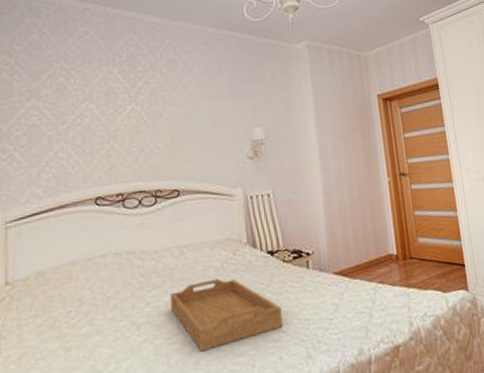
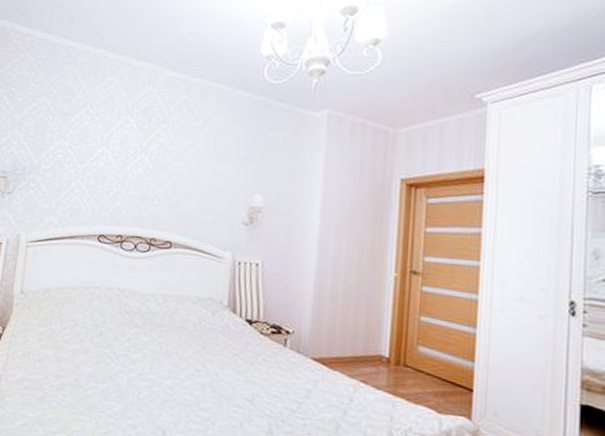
serving tray: present [169,278,283,352] -> none [147,331,251,397]

